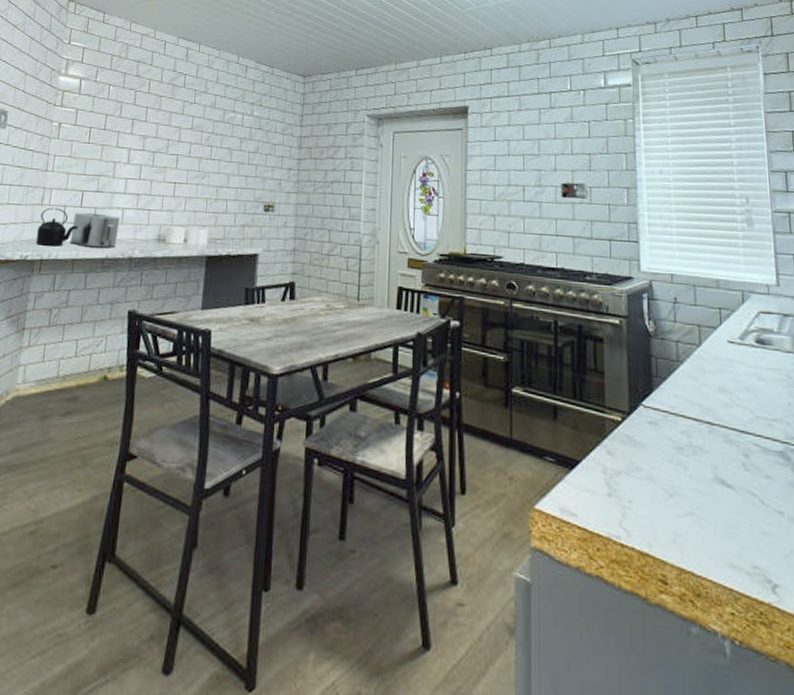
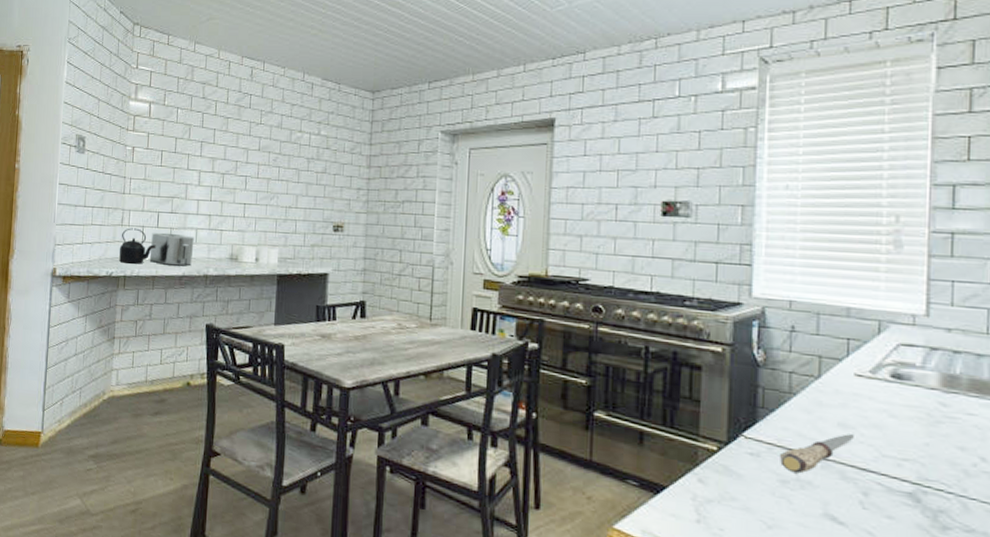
knife: none [673,398,732,440] -> present [779,434,854,474]

